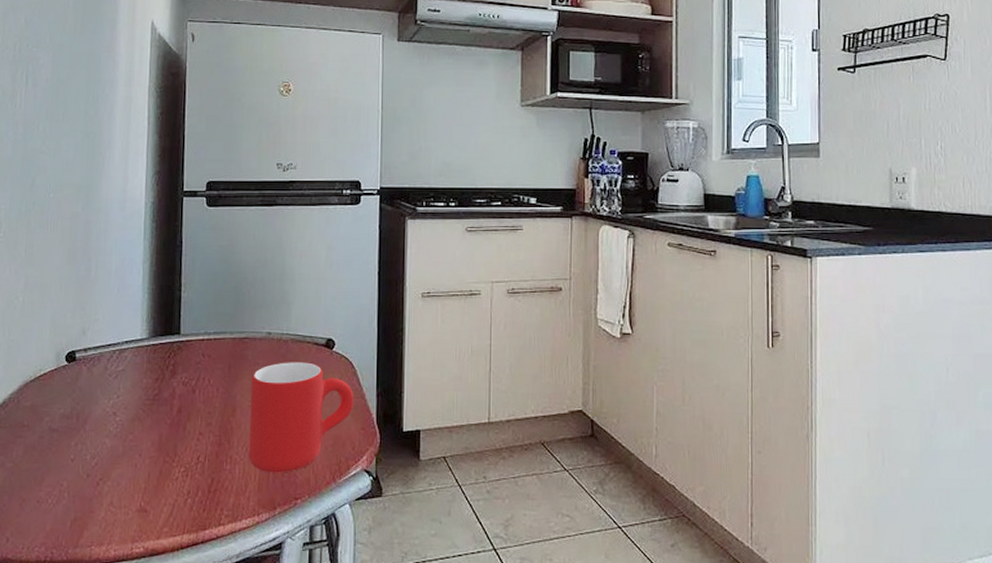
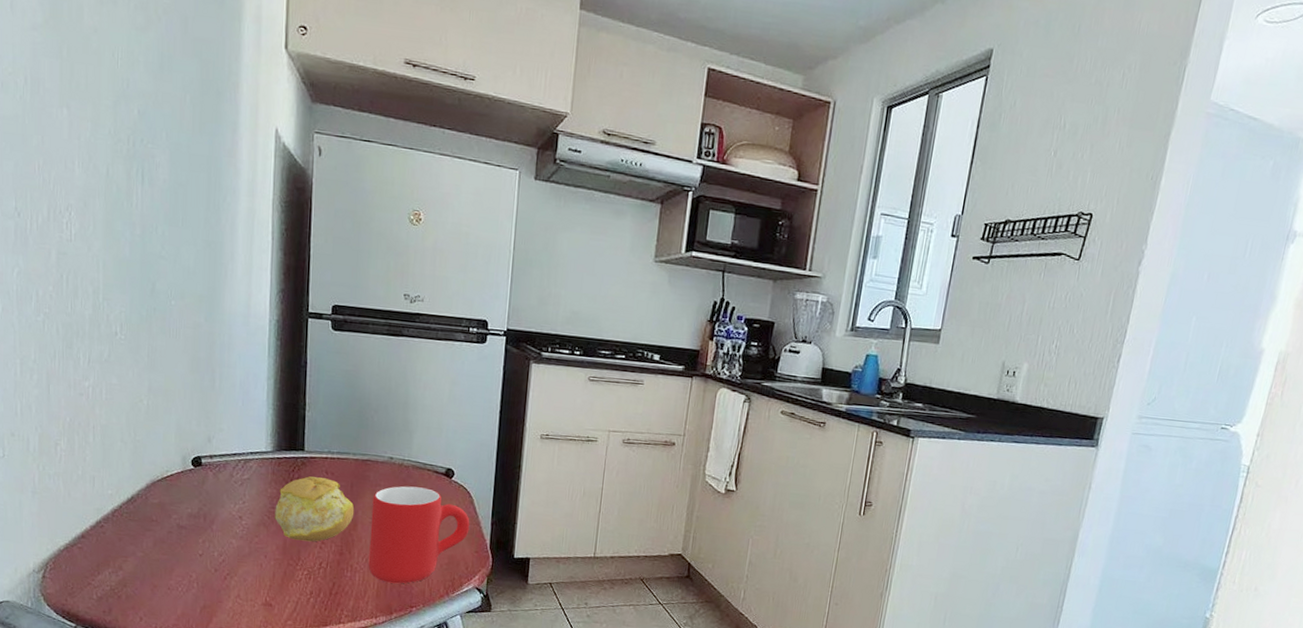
fruit: none [150,361,233,434] -> present [274,476,355,542]

